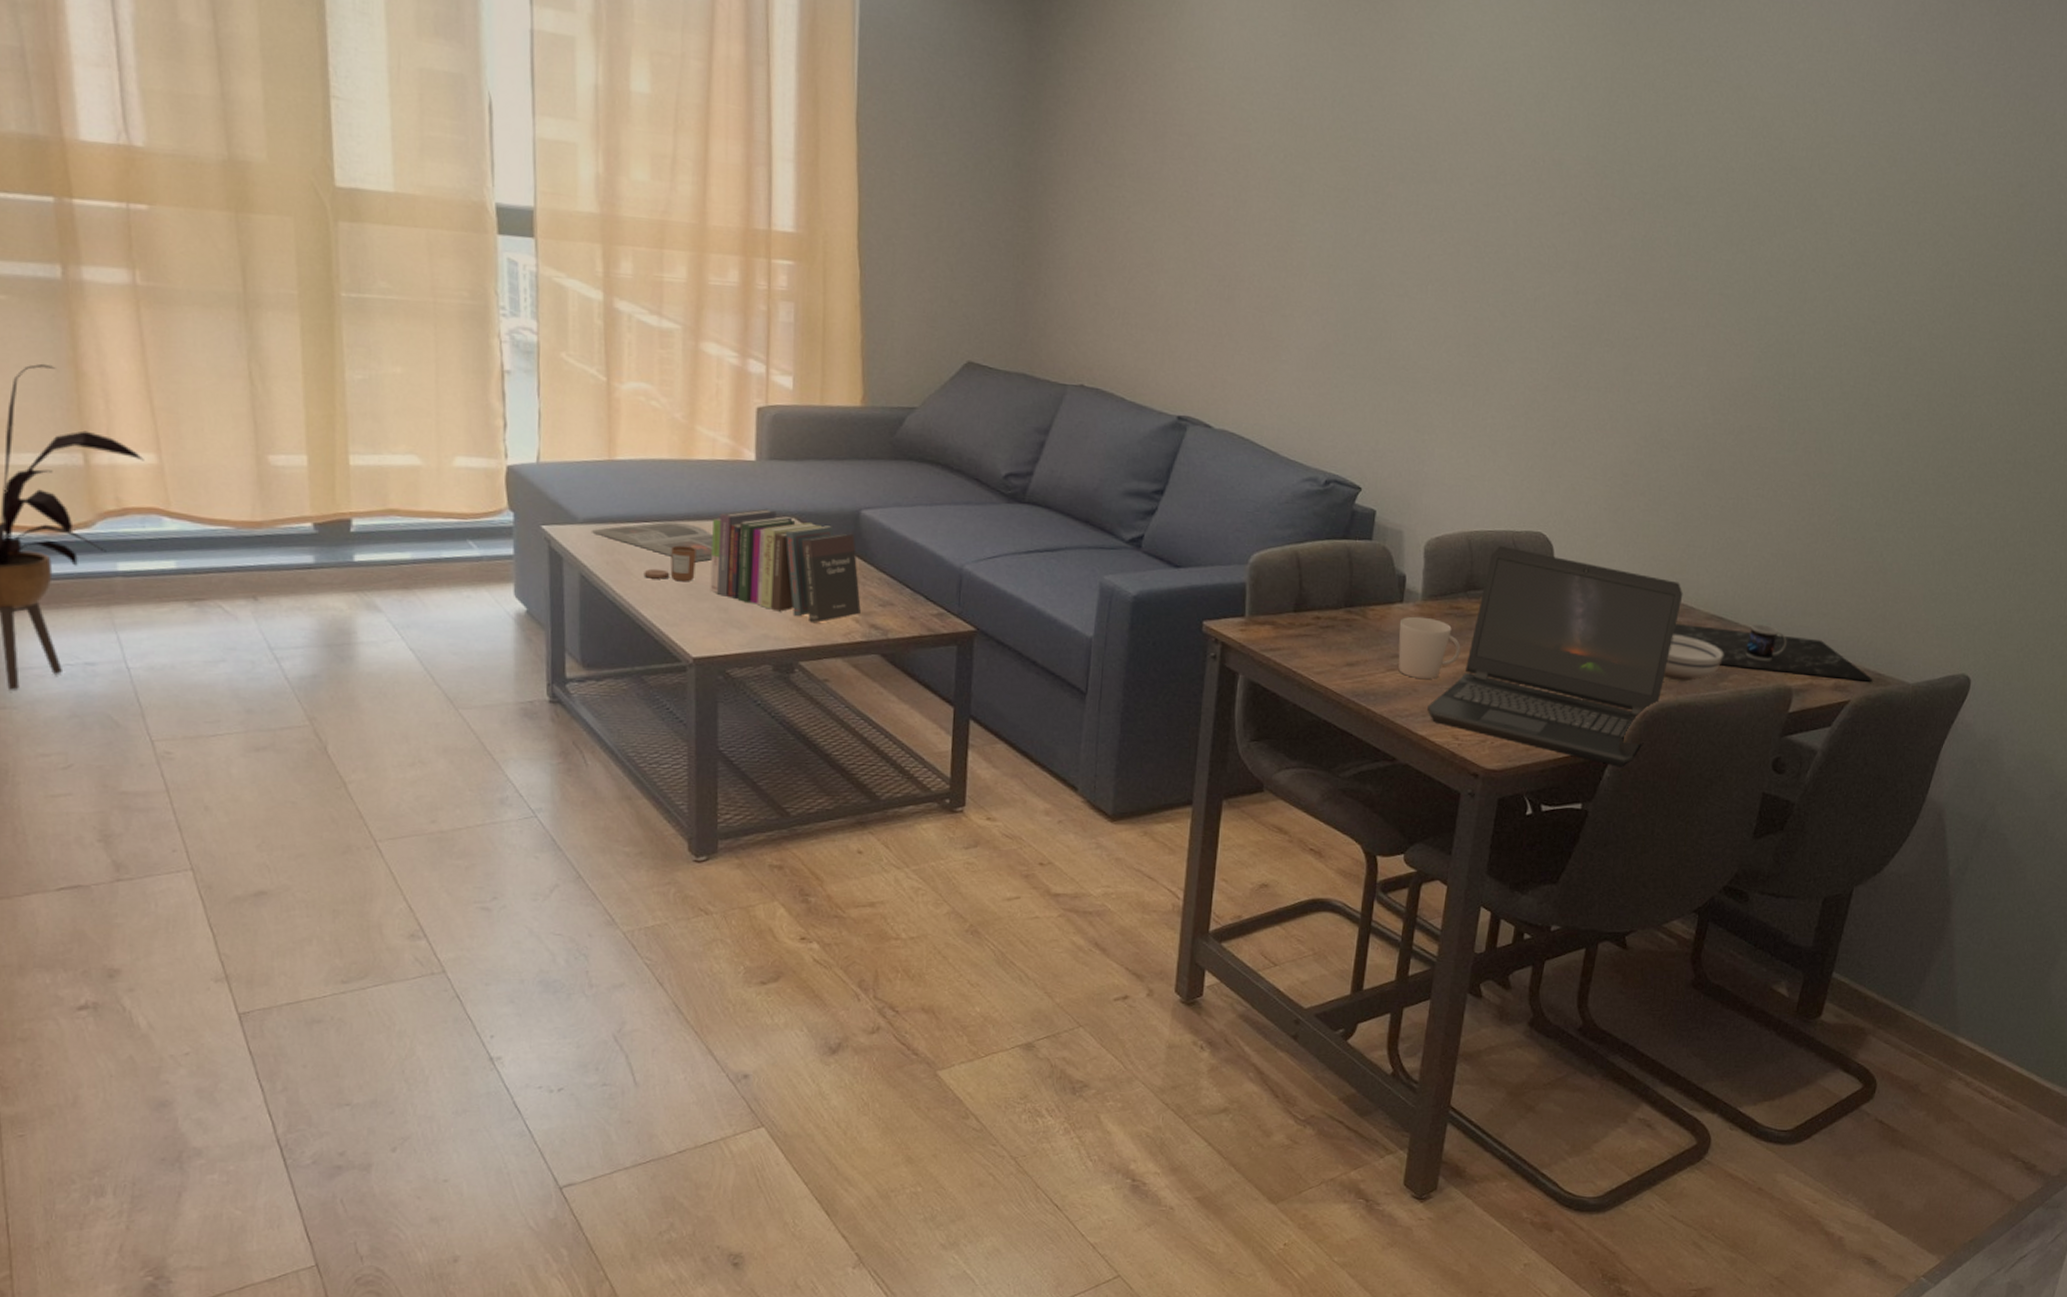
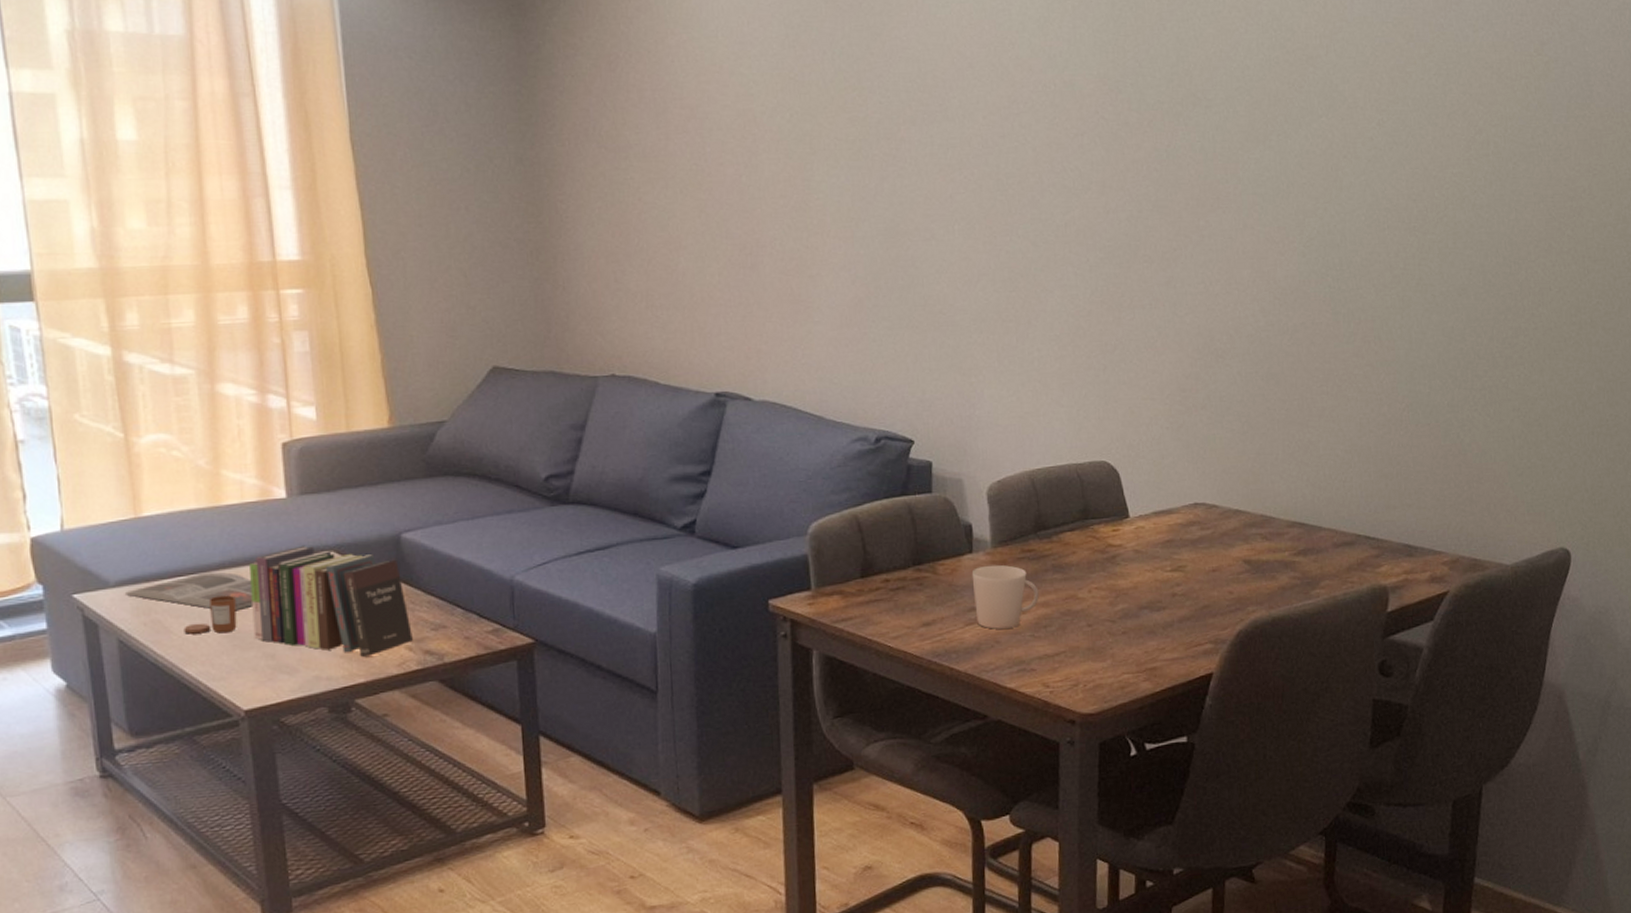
laptop computer: present [1427,546,1683,767] -> none [1013,480,1261,693]
bowl: present [1664,634,1723,682] -> none [1252,547,1311,596]
place setting: present [1672,624,1873,682] -> none [1255,524,1470,573]

